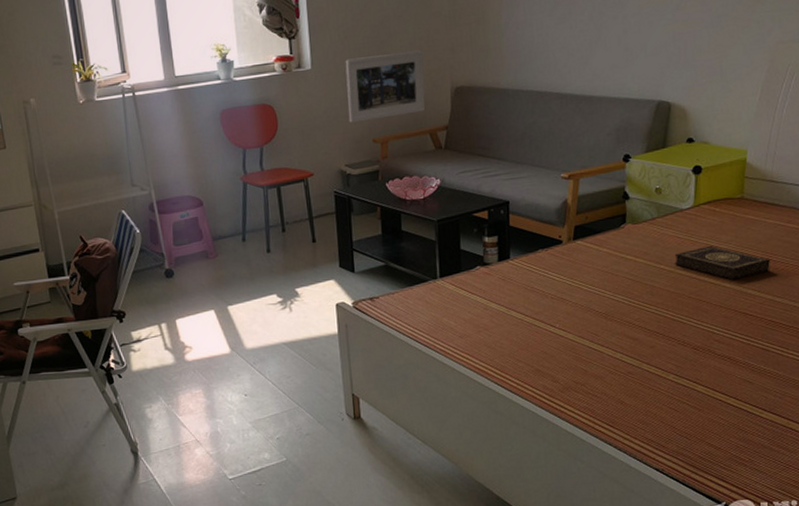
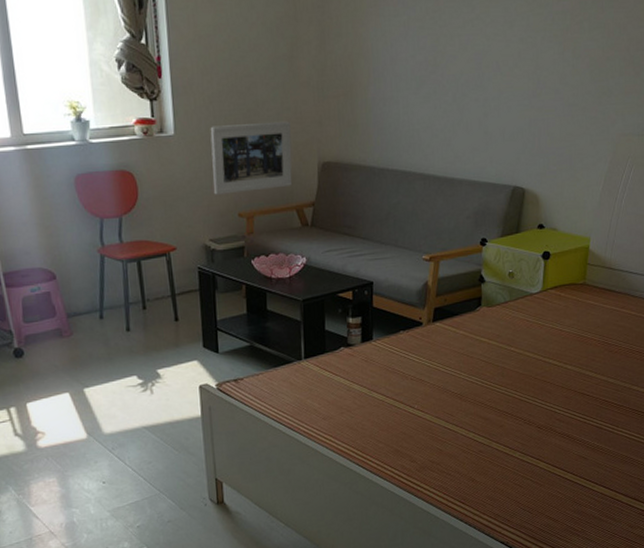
book: present [674,245,771,280] -> none [523,328,607,362]

